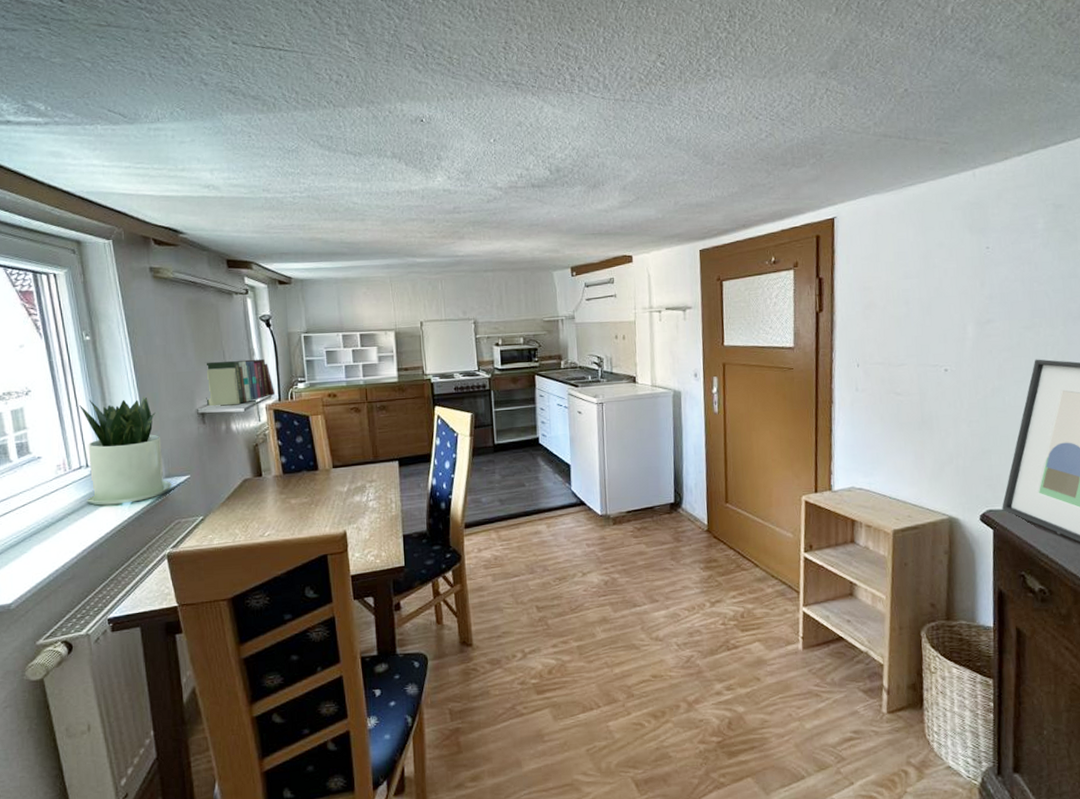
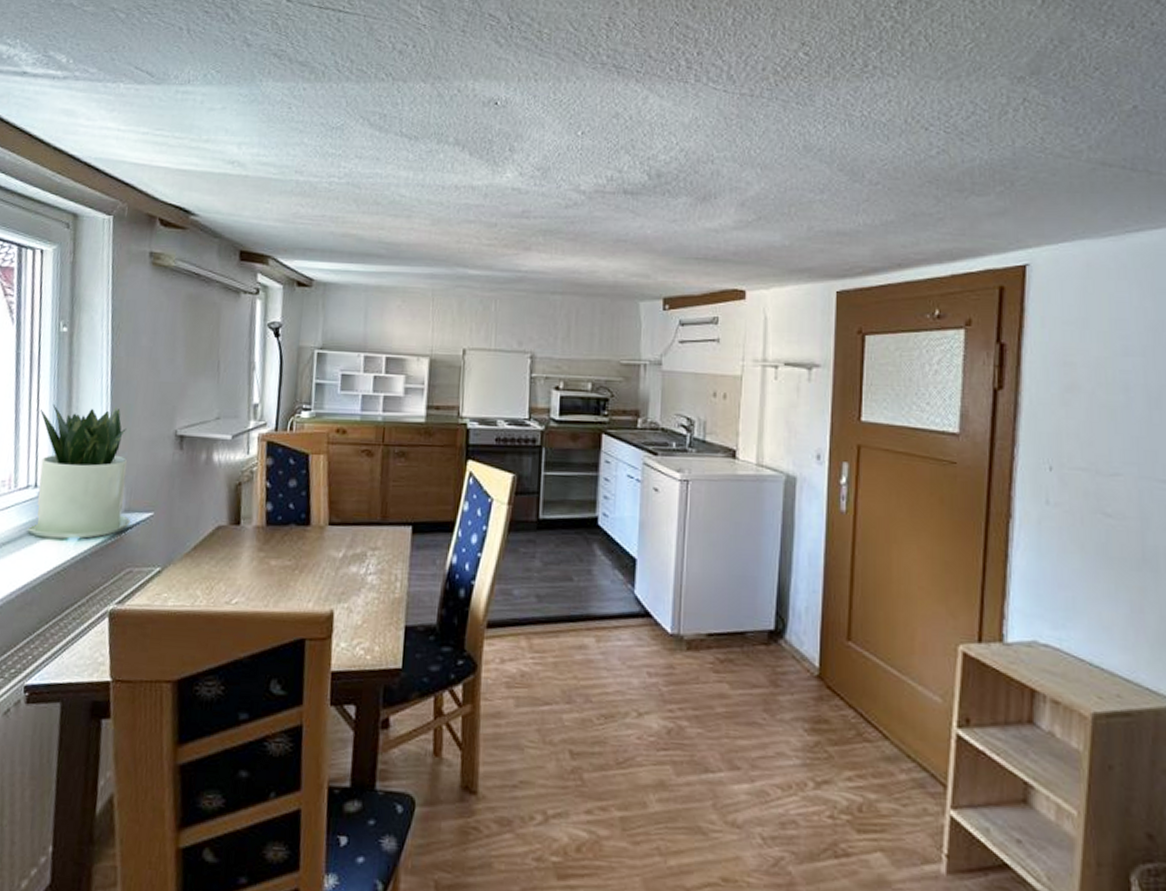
books: present [204,358,274,407] -> none [188,373,272,430]

